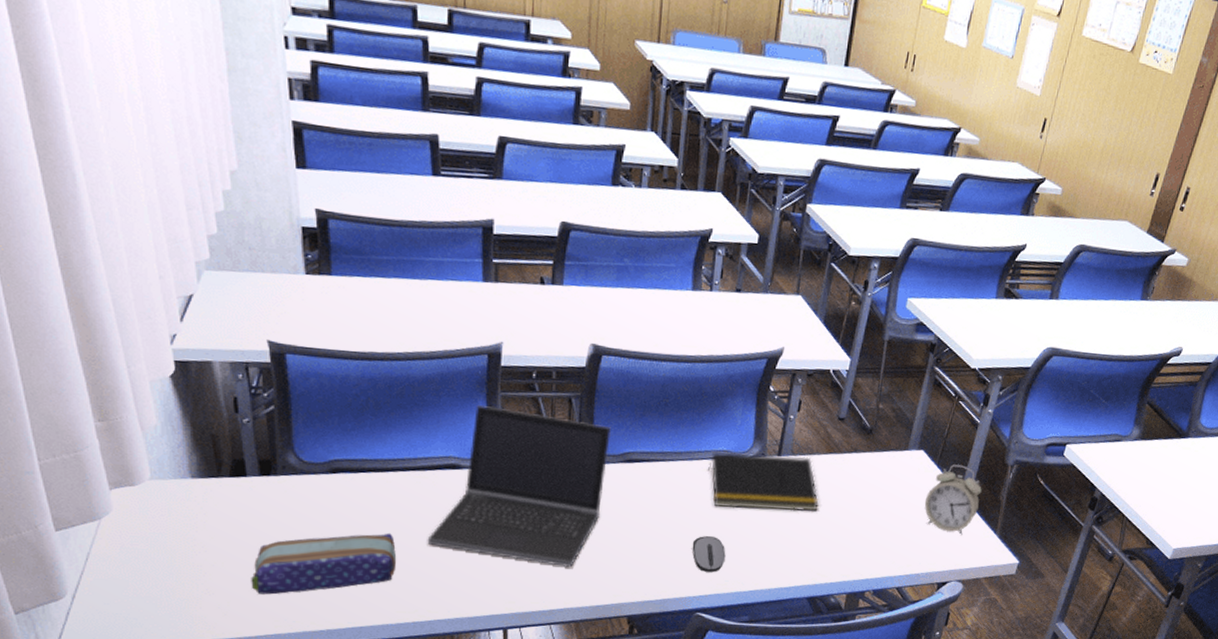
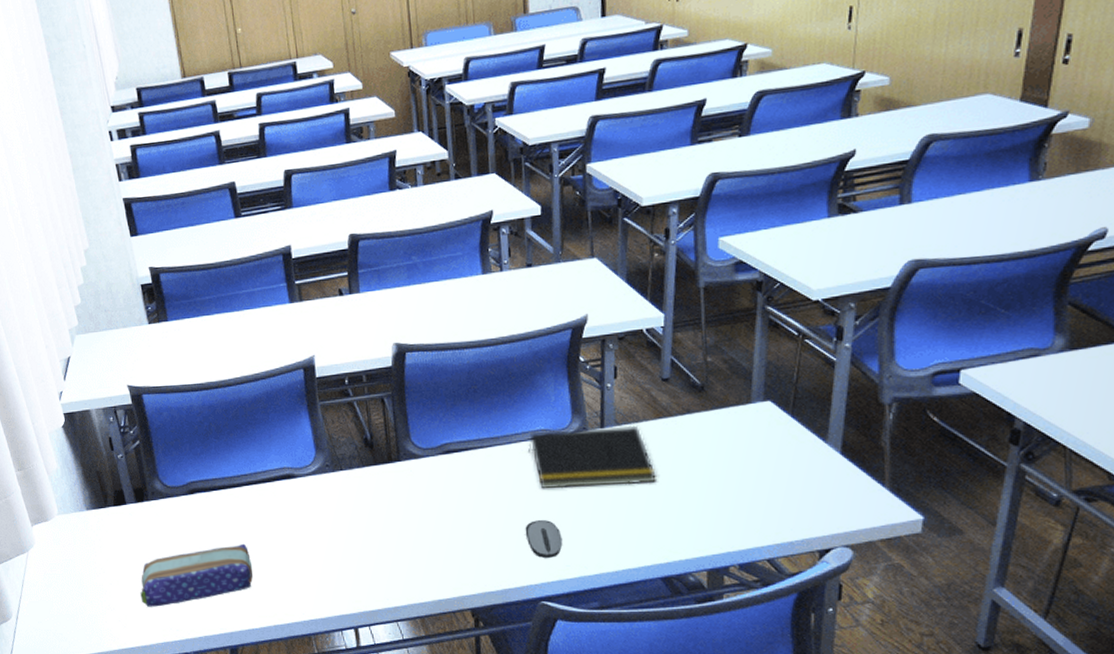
laptop computer: present [427,405,611,567] -> none [275,416,429,563]
alarm clock: present [924,464,982,535] -> none [783,412,856,492]

